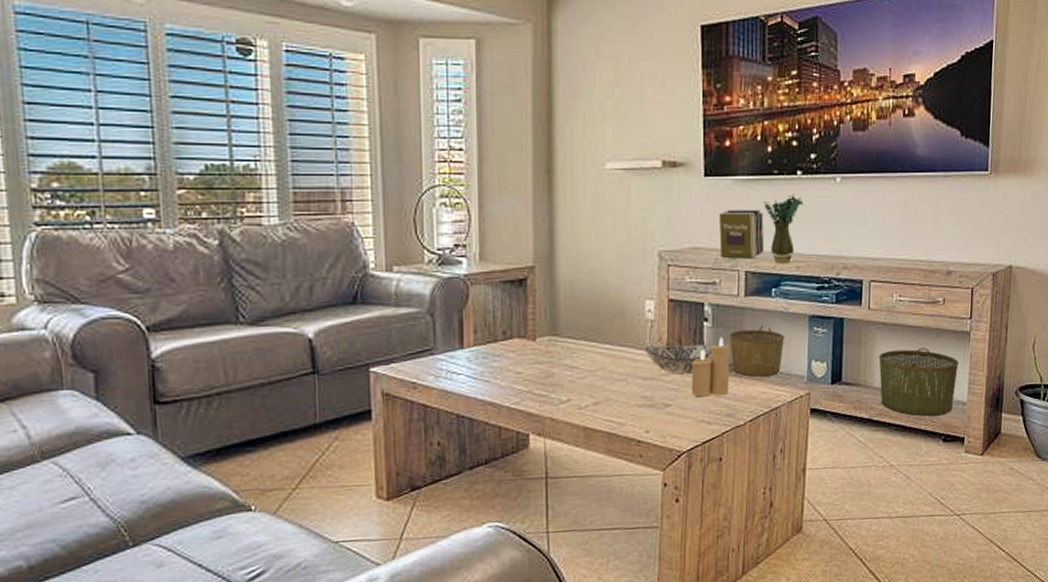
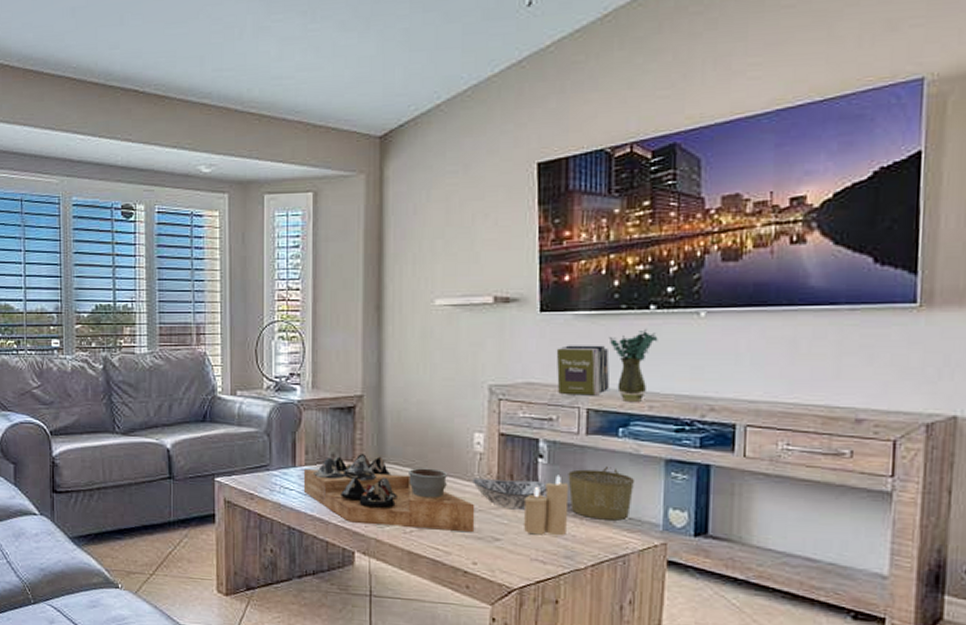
decorative tray: none [472,329,647,403] -> present [303,454,475,533]
basket: present [878,348,959,416] -> none [758,505,875,588]

